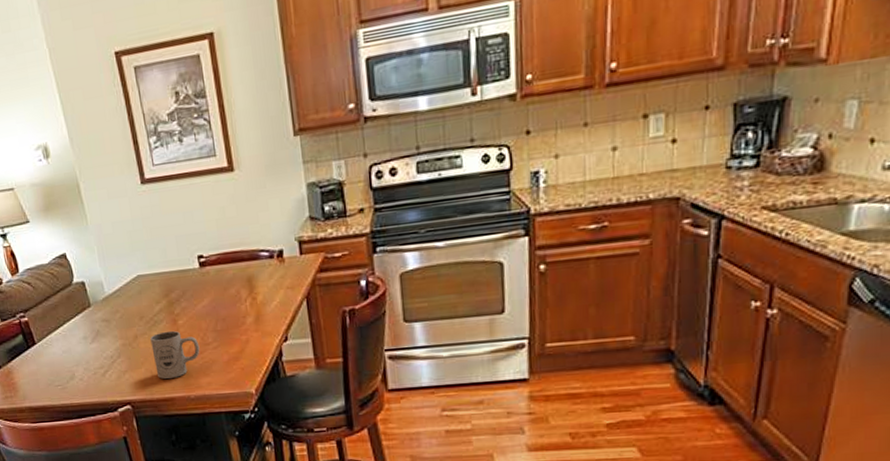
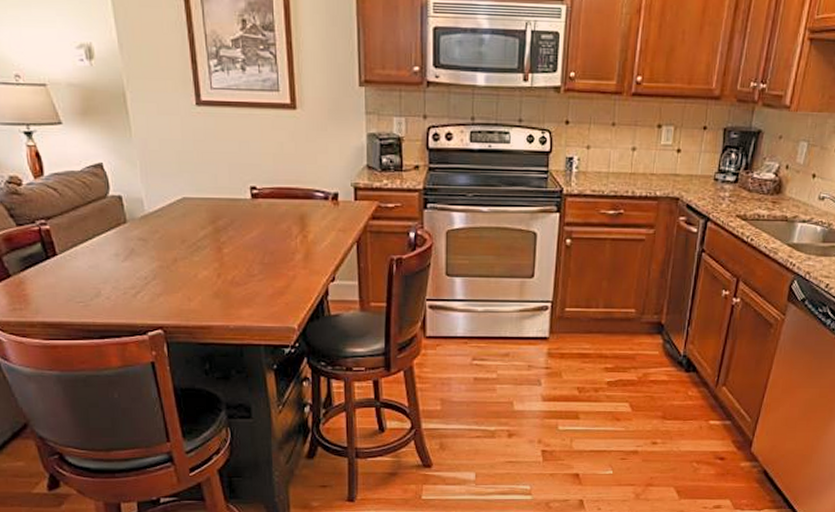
mug: present [150,330,200,379] -> none [191,258,244,306]

